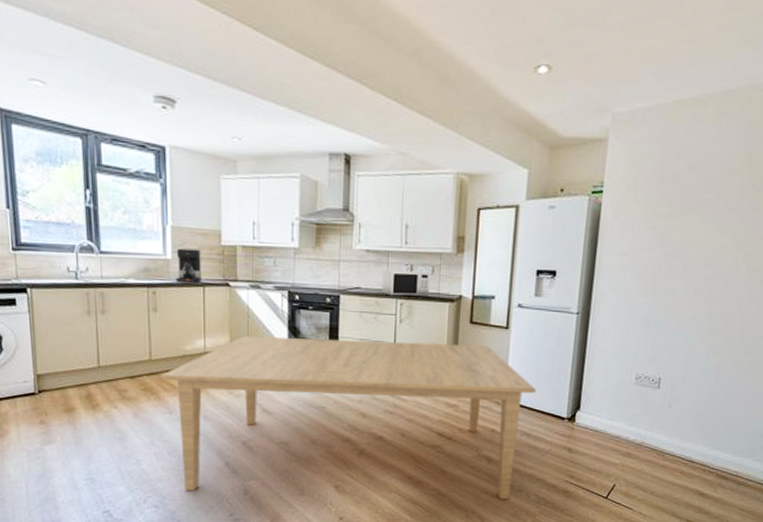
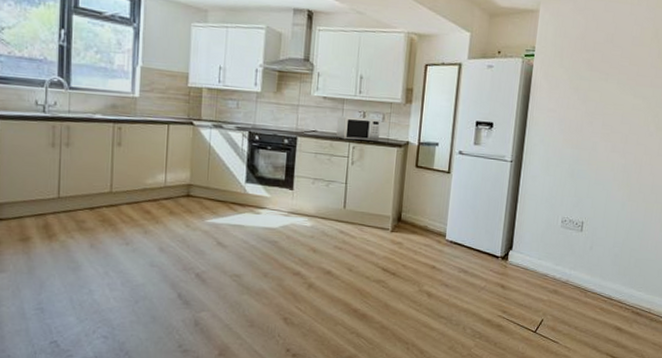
dining table: present [160,336,536,499] -> none [119,172,473,333]
coffee maker: present [175,248,203,283] -> none [141,88,168,120]

